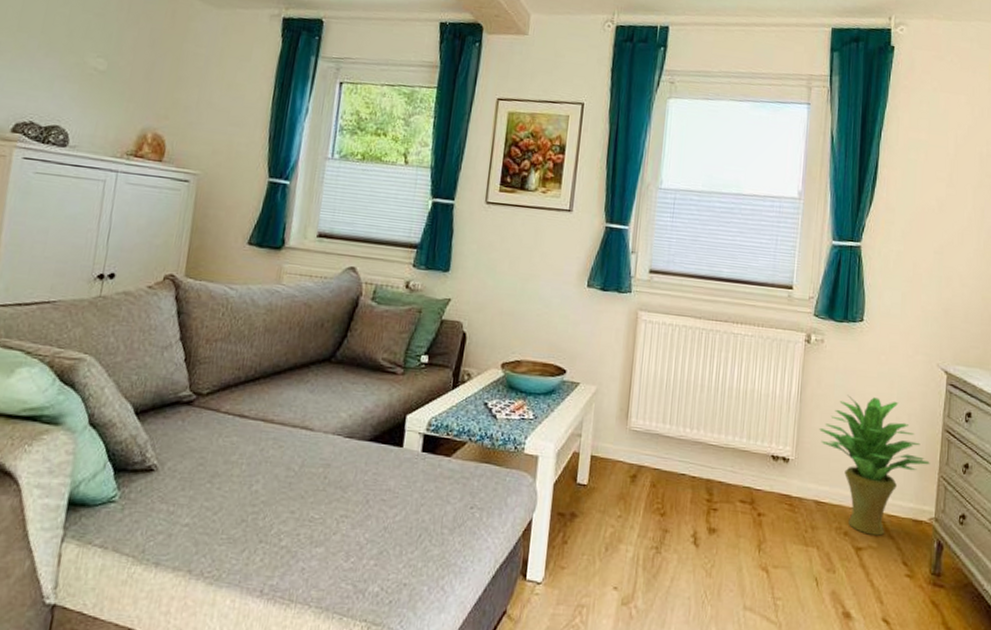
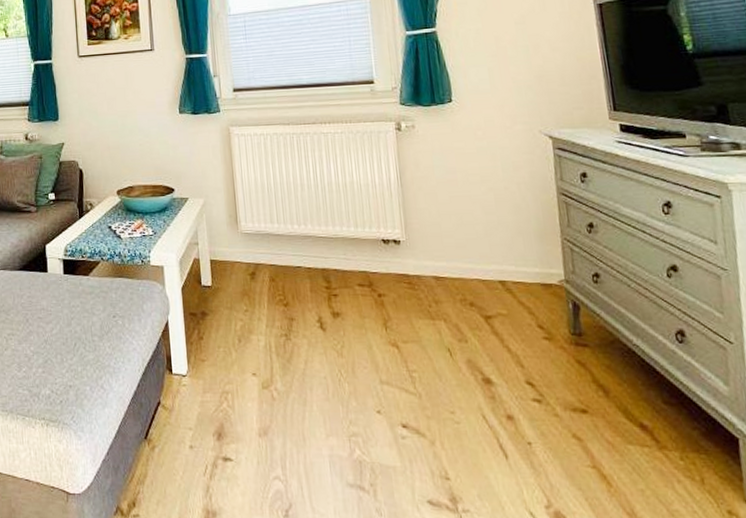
potted plant: present [819,395,930,536] -> none [425,172,550,303]

